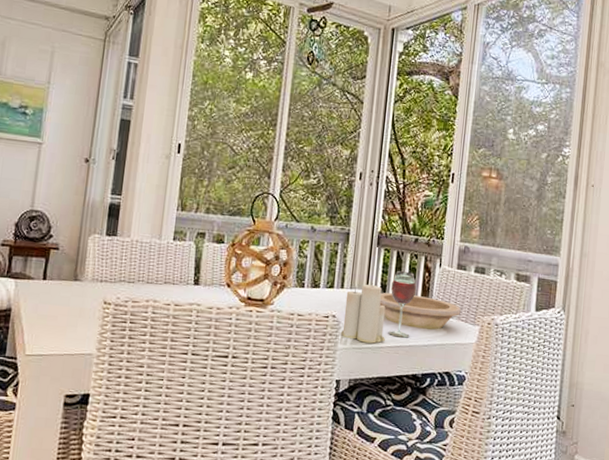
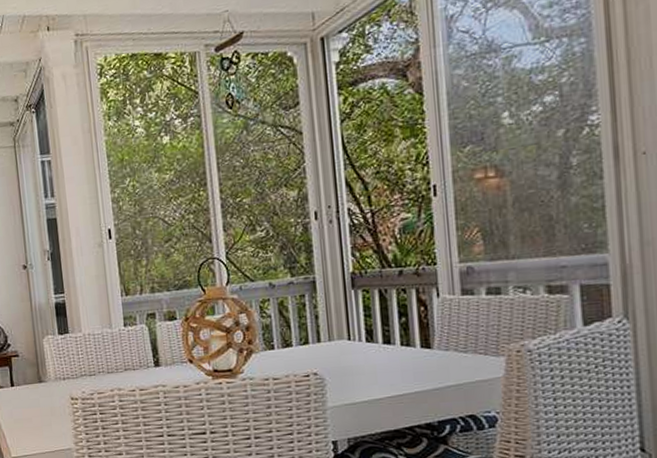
candle: present [341,283,386,344] -> none [325,330,383,397]
bowl: present [379,292,461,330] -> none [367,334,476,372]
wineglass: present [388,271,417,338] -> none [379,310,414,385]

